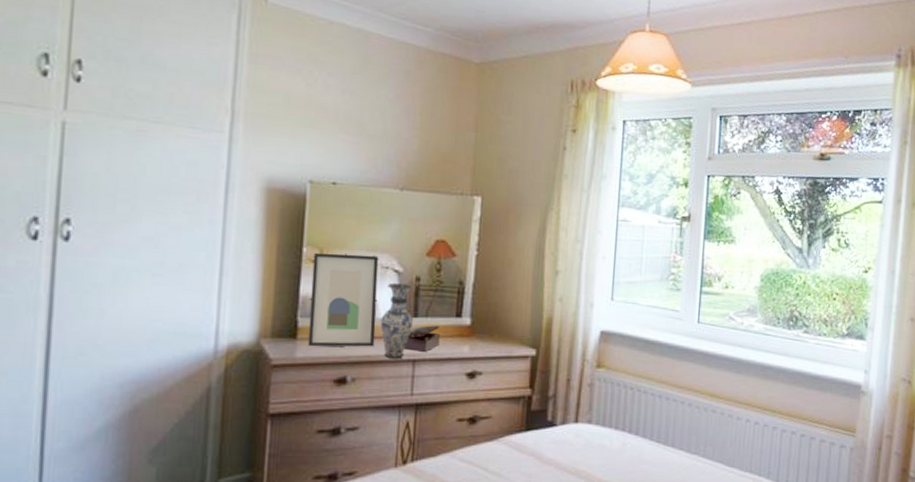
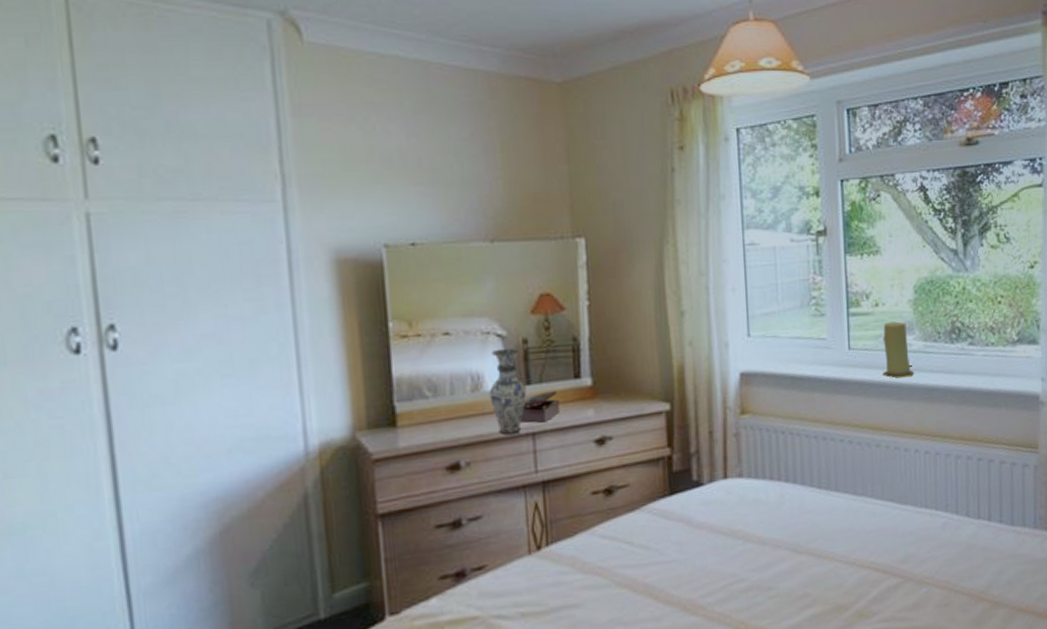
picture frame: present [307,252,379,348] -> none [401,321,486,434]
candle: none [725,303,754,354] -> present [883,321,915,379]

